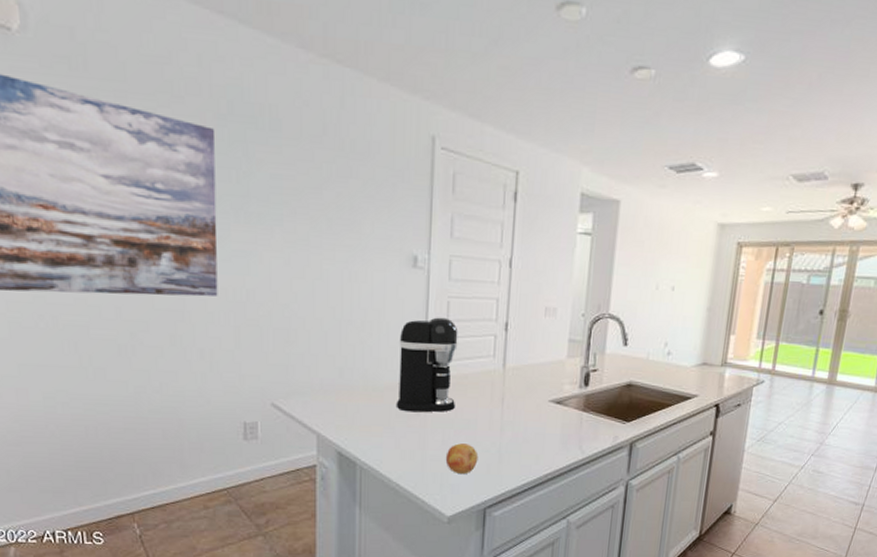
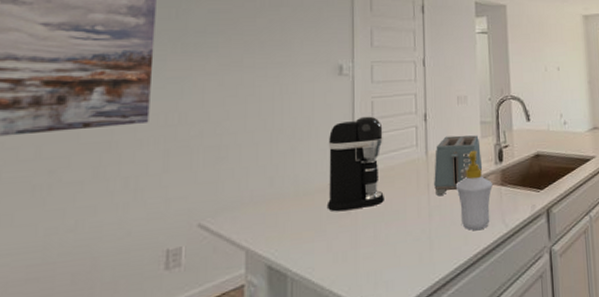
fruit: present [445,443,479,475] -> none [378,235,410,269]
toaster: none [509,350,565,411] -> present [434,135,483,195]
soap bottle: none [532,369,574,451] -> present [455,150,493,230]

